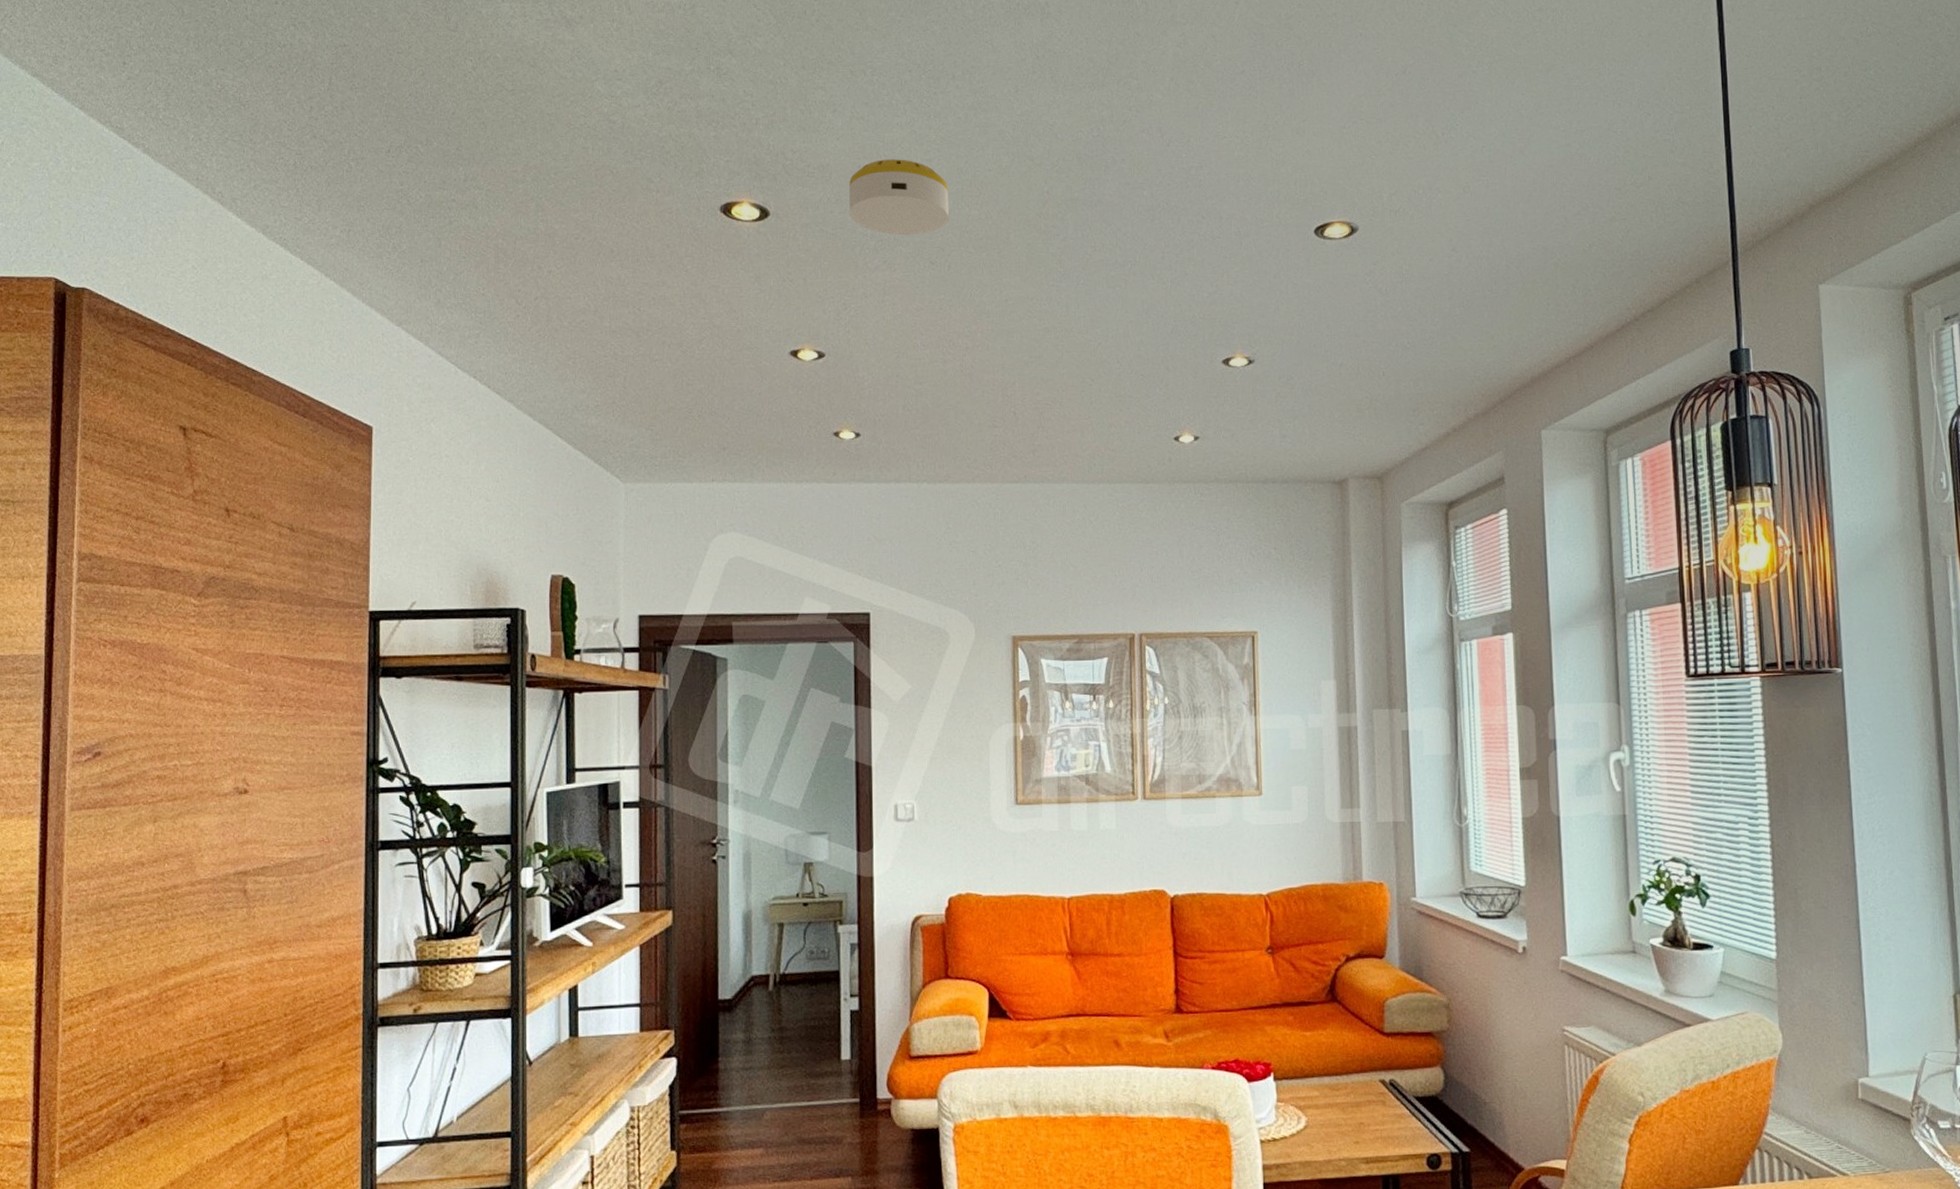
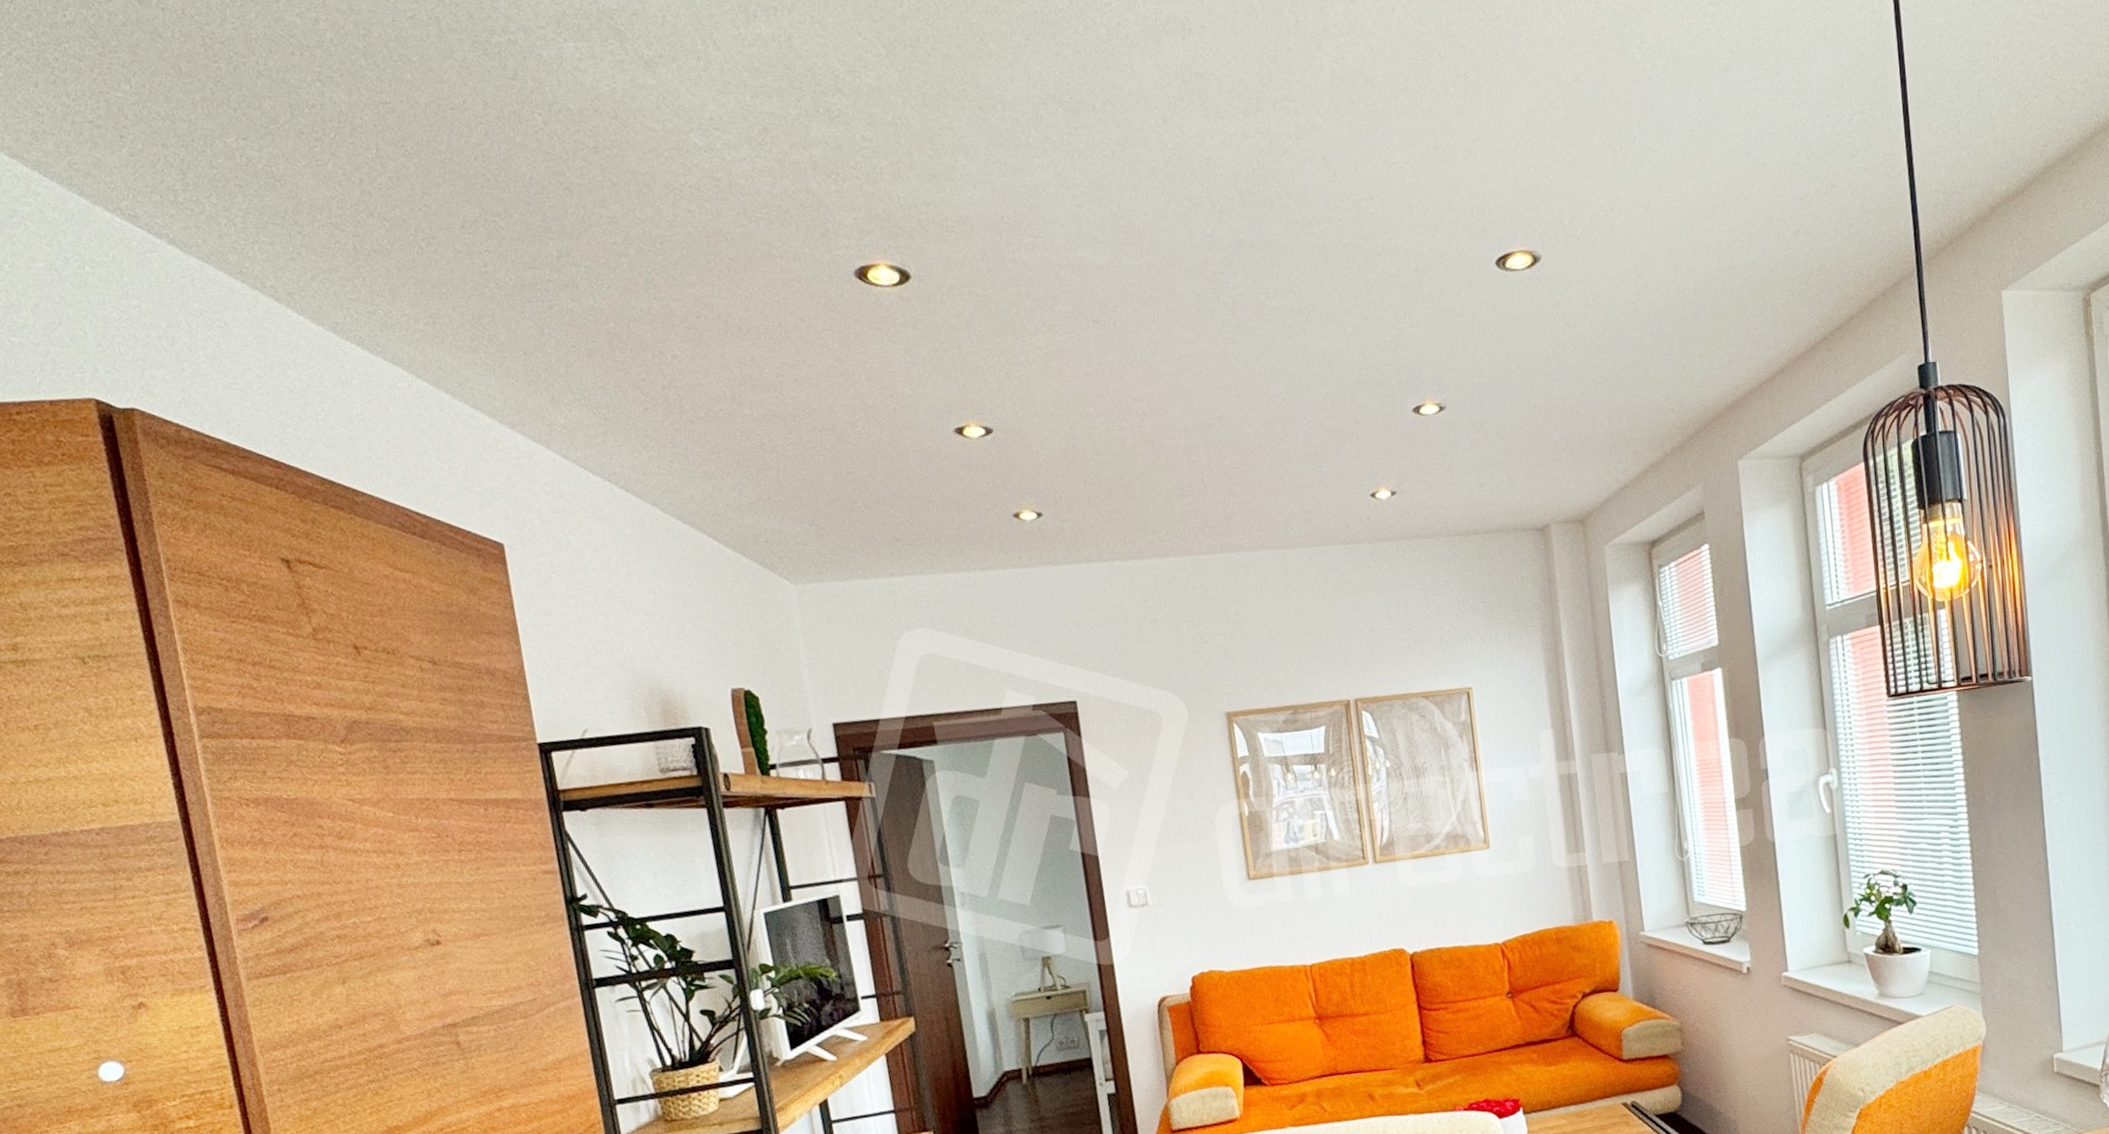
smoke detector: present [849,159,949,236] -> none [993,206,1108,293]

